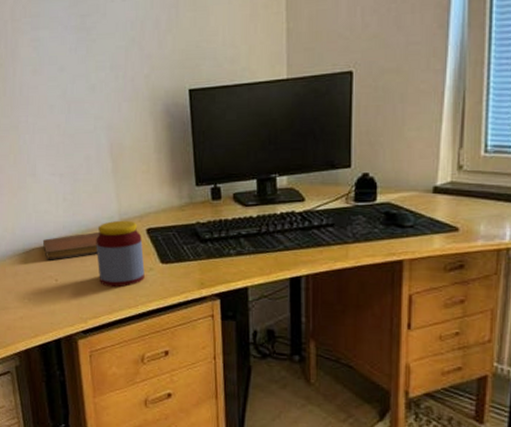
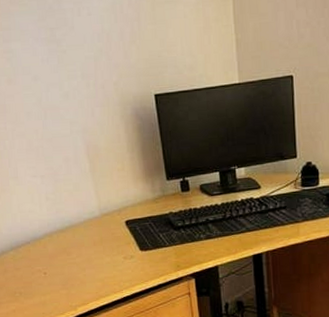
notebook: present [42,231,100,260] -> none [29,226,83,256]
jar: present [96,220,145,288] -> none [79,214,127,276]

